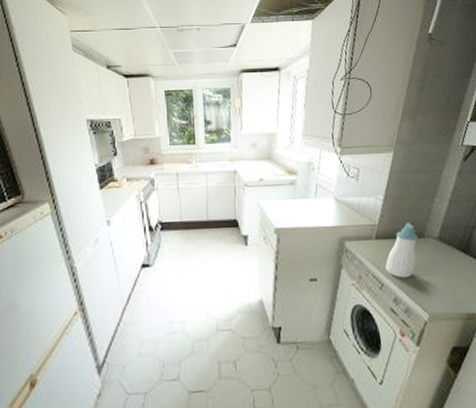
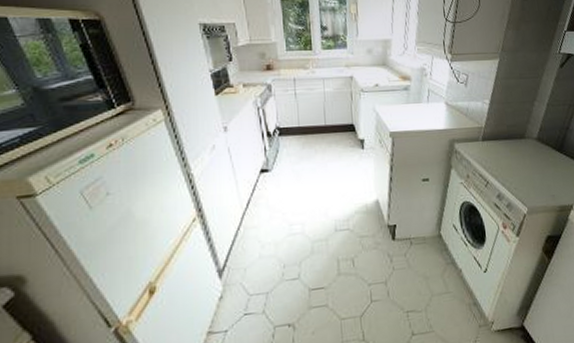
soap bottle: present [385,222,418,279] -> none [490,124,519,176]

